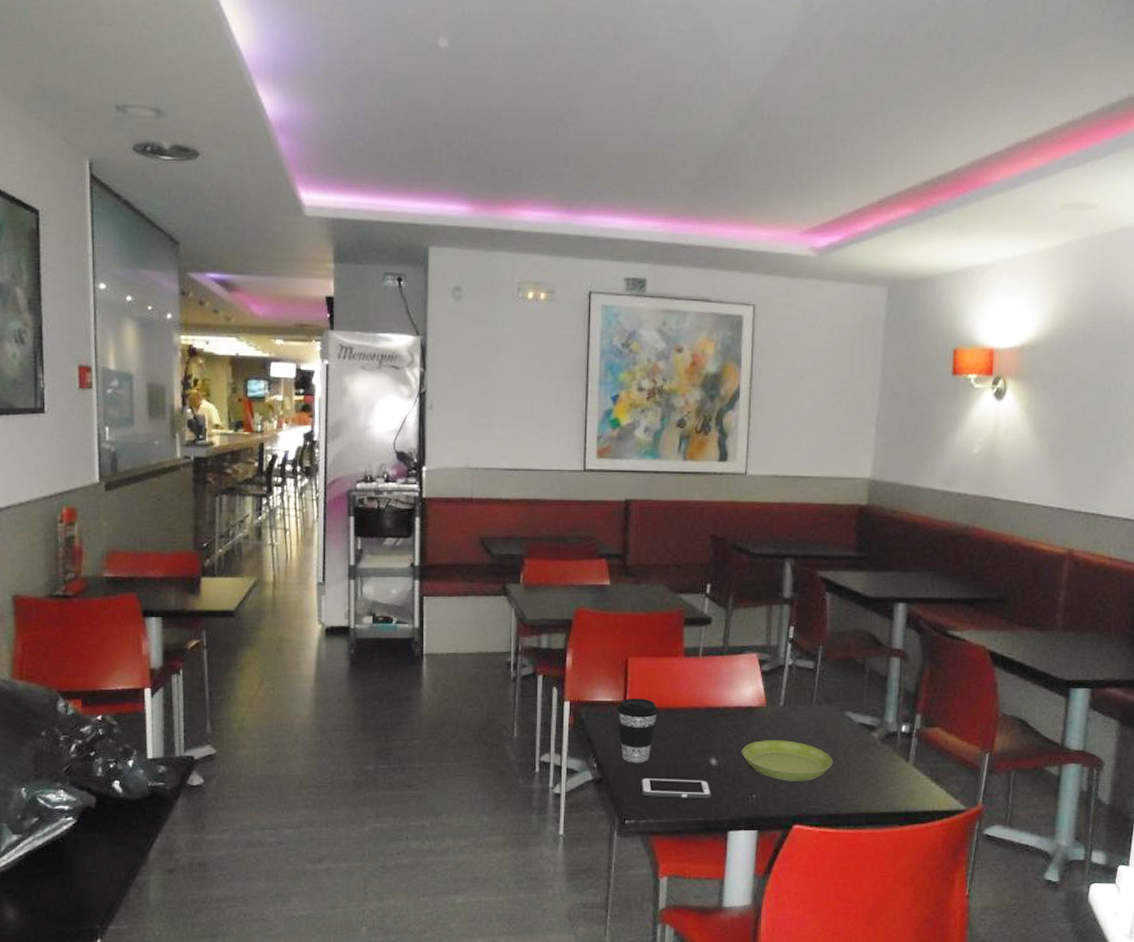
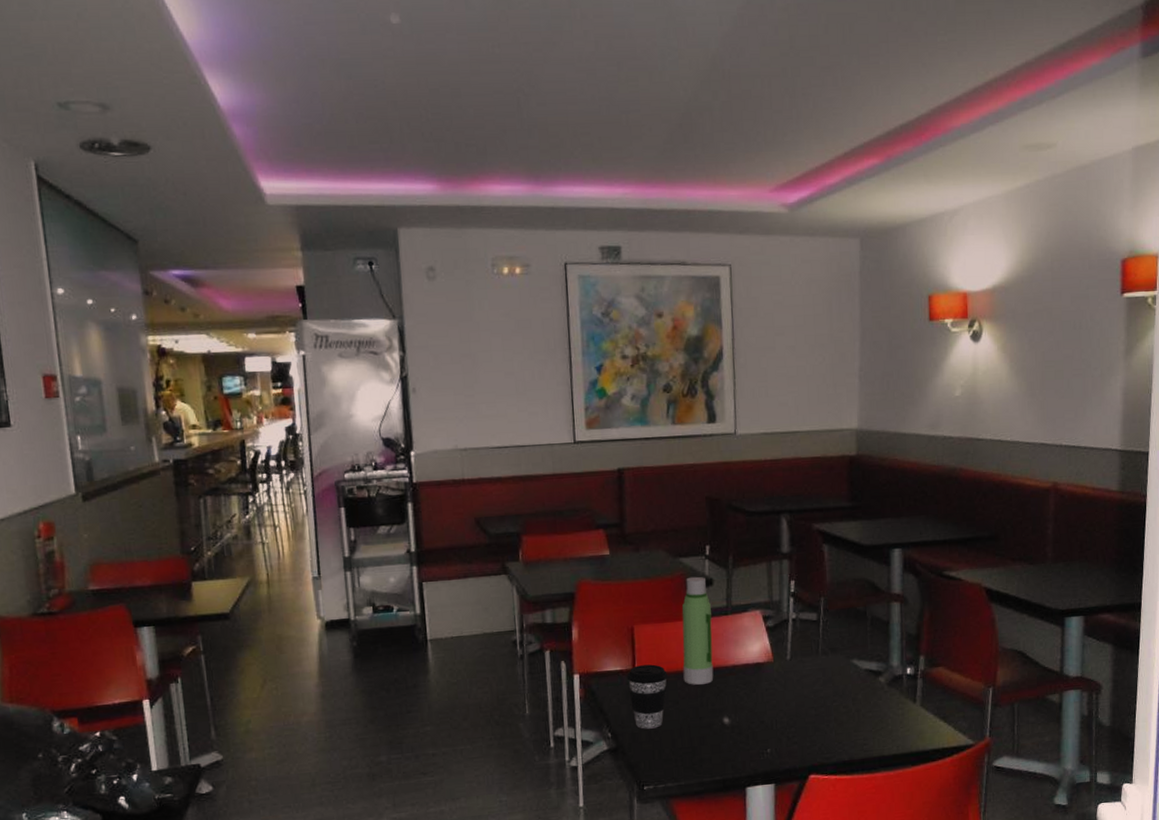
cell phone: present [640,777,712,798] -> none [656,739,727,761]
water bottle: none [674,614,708,723] -> present [681,576,714,685]
saucer: present [742,740,833,781] -> none [753,692,843,733]

